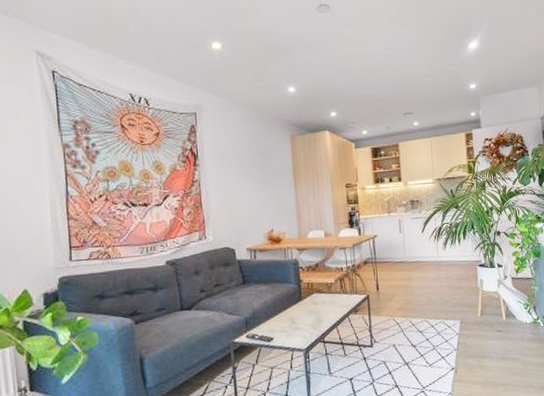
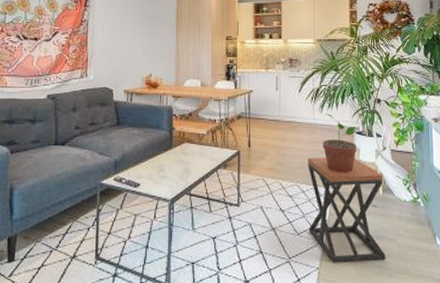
stool: none [434,289,511,387] -> present [308,157,386,263]
potted plant: none [448,250,480,305] -> present [323,113,357,173]

